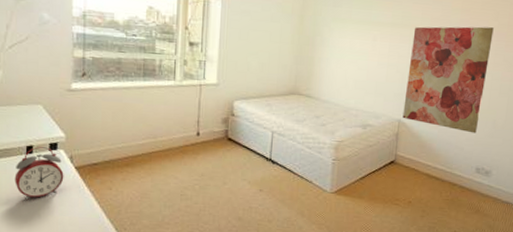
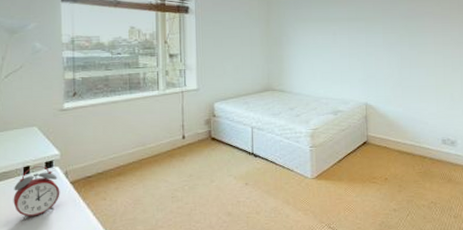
wall art: present [402,26,494,134] -> none [368,12,439,108]

